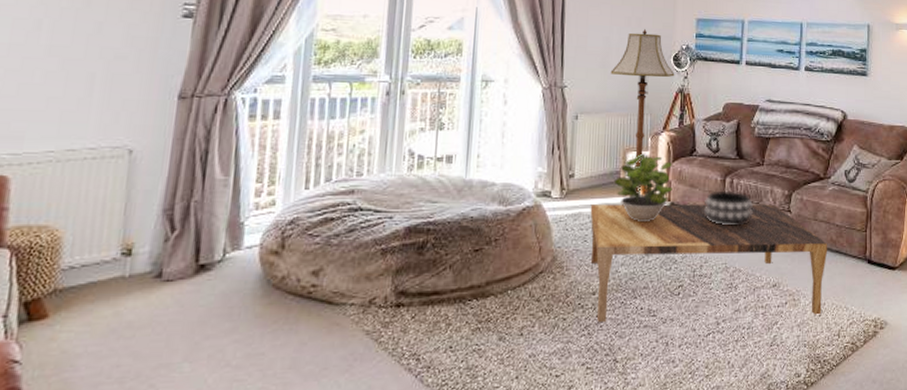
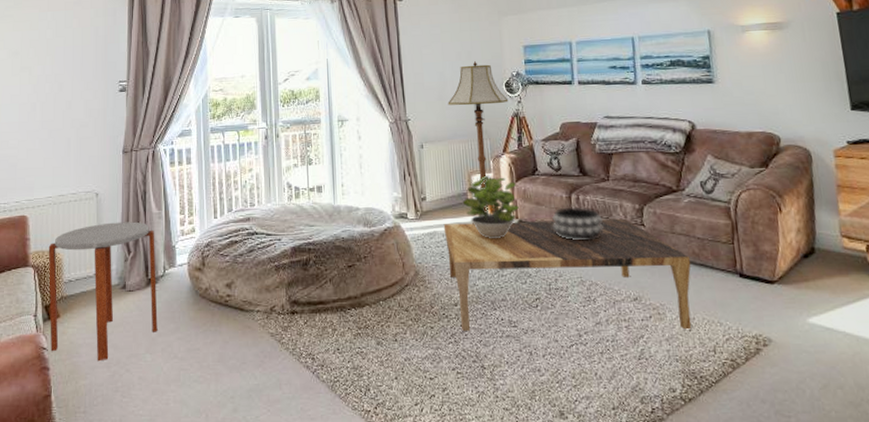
side table: none [26,189,215,376] -> present [48,221,158,362]

